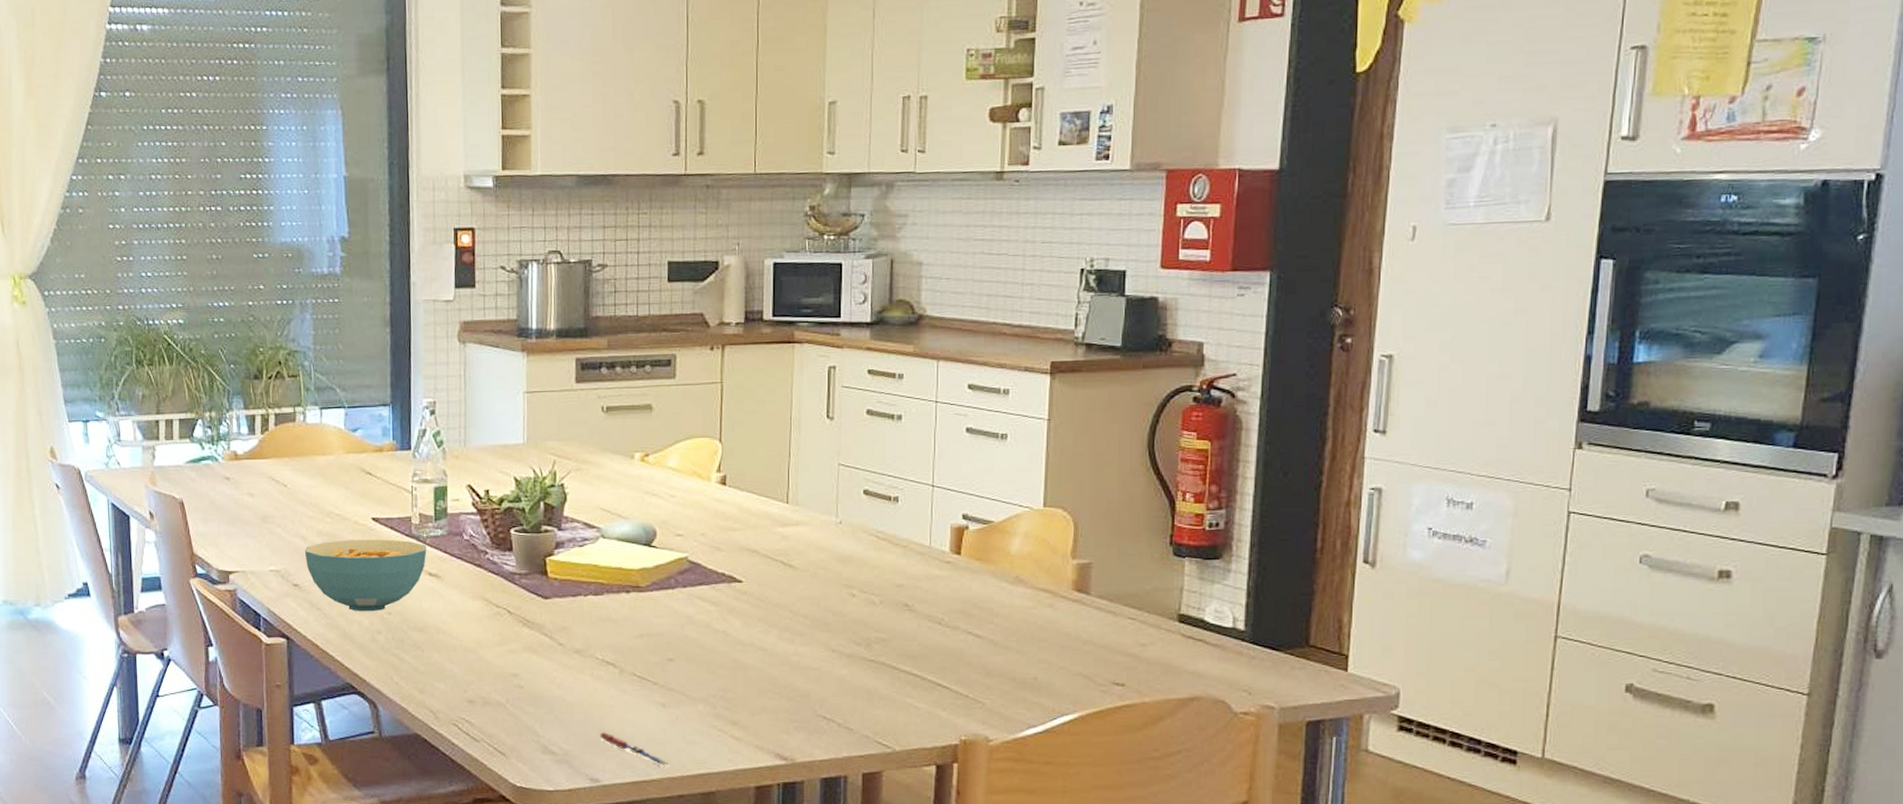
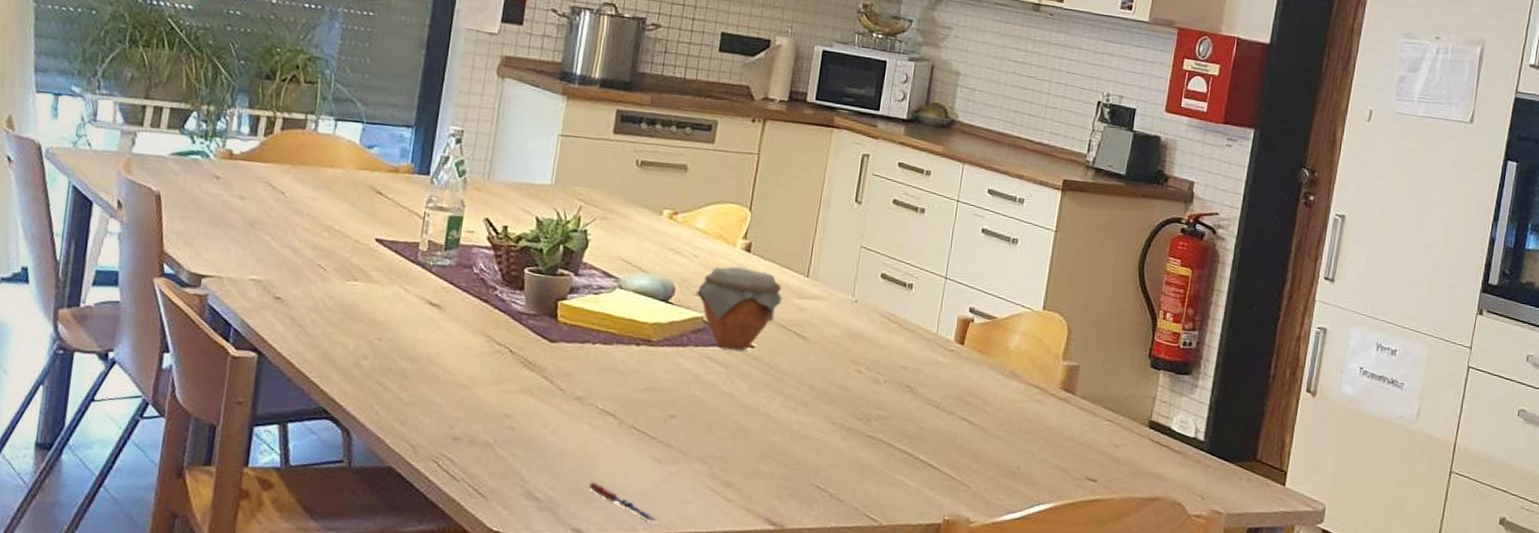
cereal bowl: present [304,539,427,612] -> none [293,256,432,336]
jar: none [677,502,765,587] -> present [695,266,783,351]

